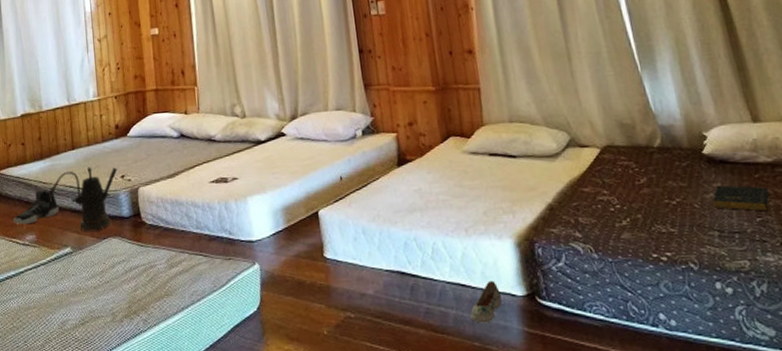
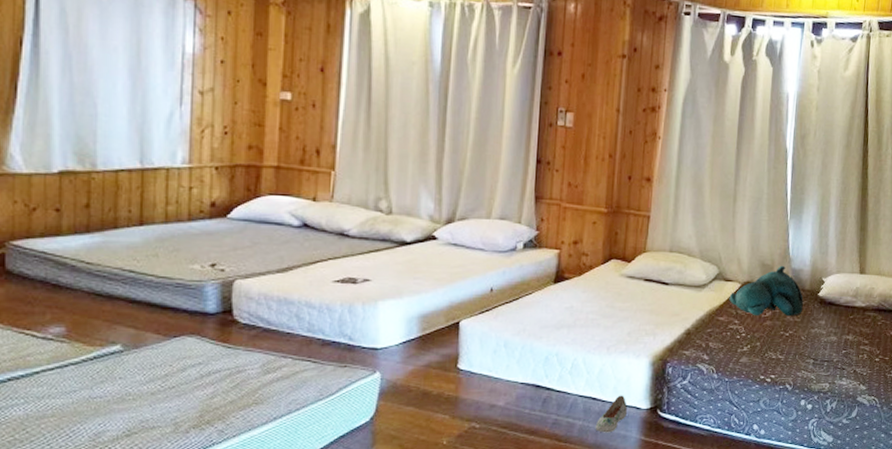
sneaker: present [13,189,59,225] -> none [29,270,108,314]
watering can: present [48,167,117,231] -> none [92,249,206,327]
teddy bear: none [589,123,687,184] -> present [729,265,804,317]
book: present [712,185,769,212] -> none [815,322,856,346]

